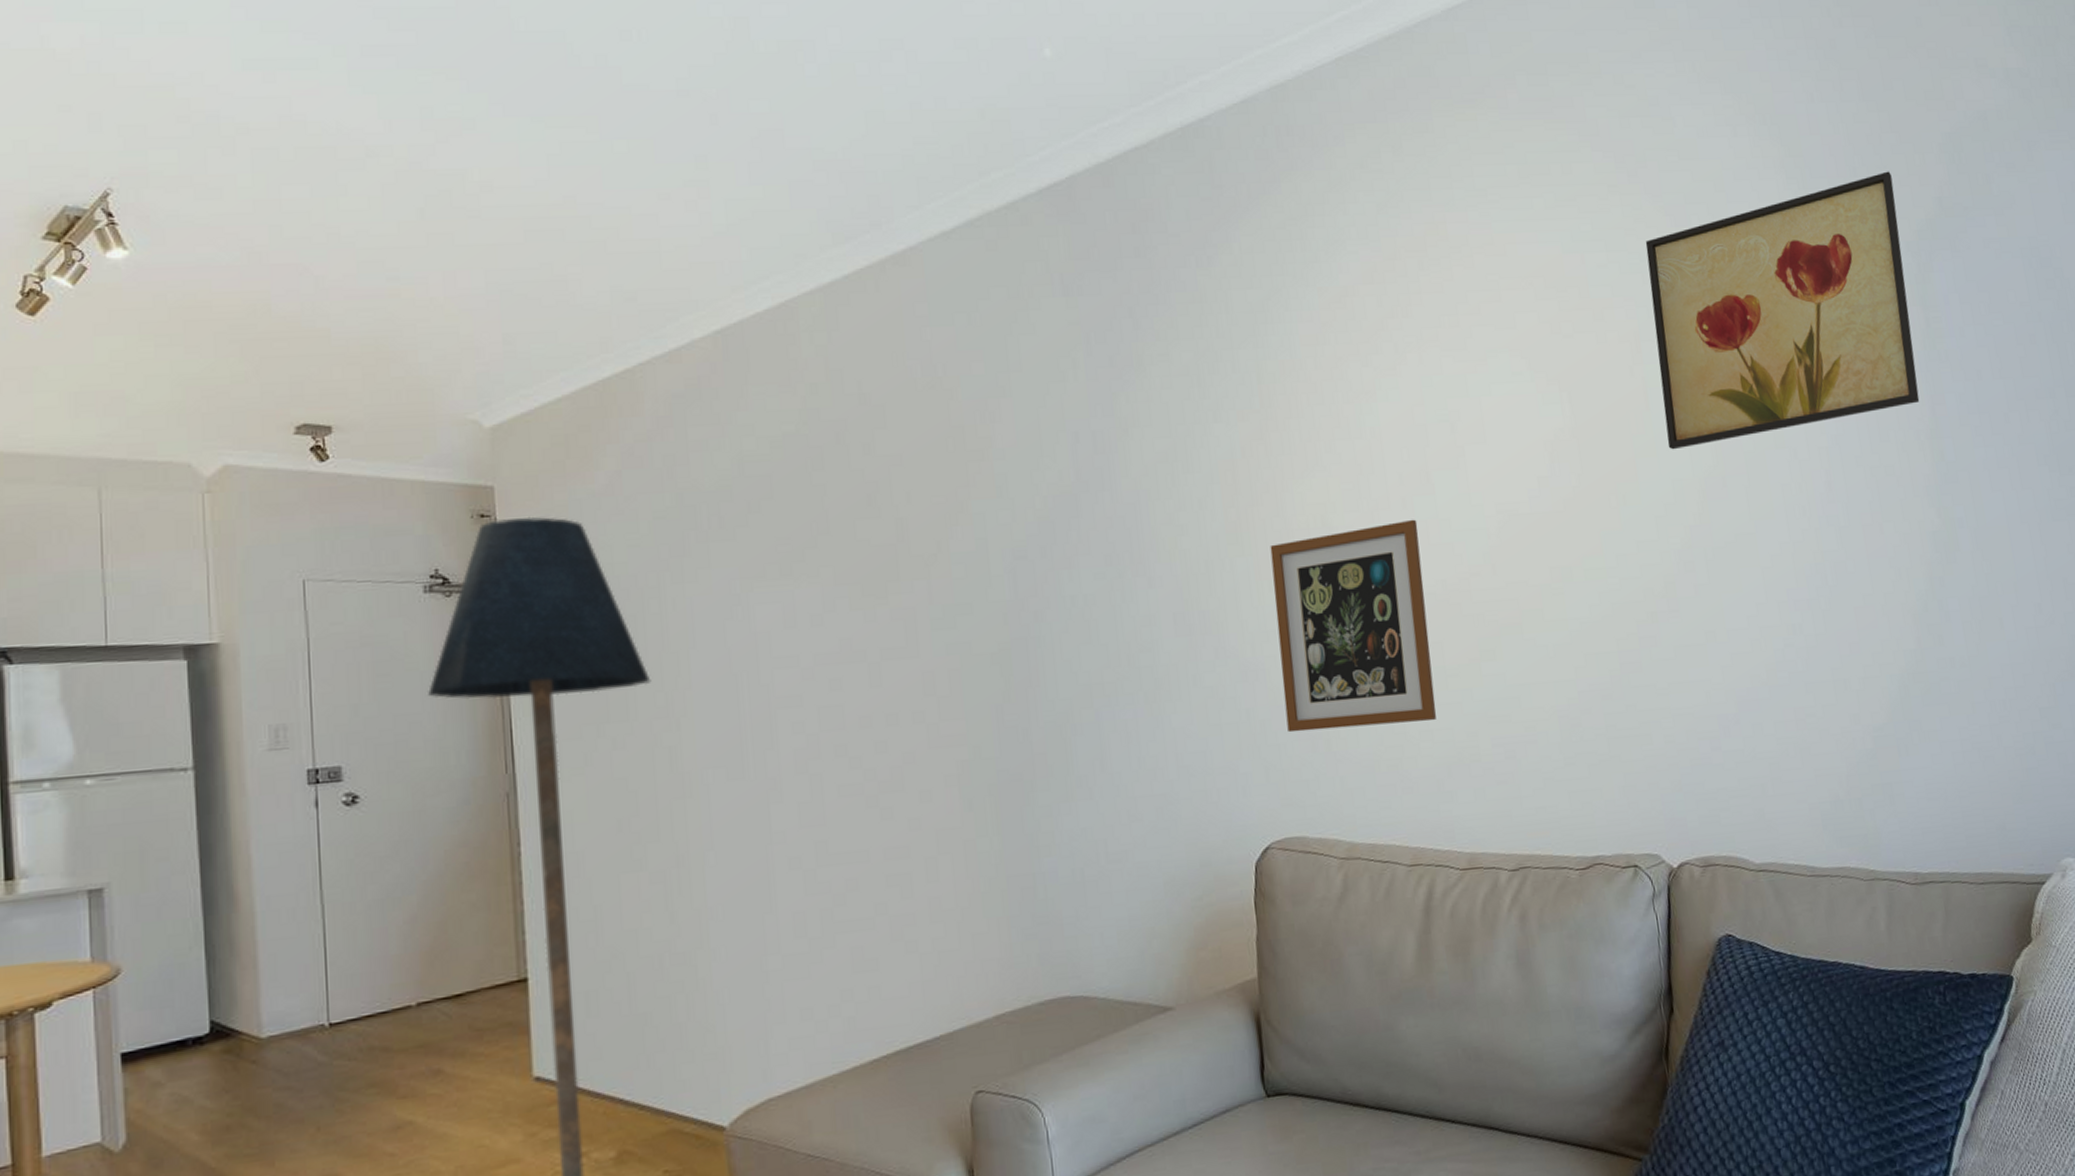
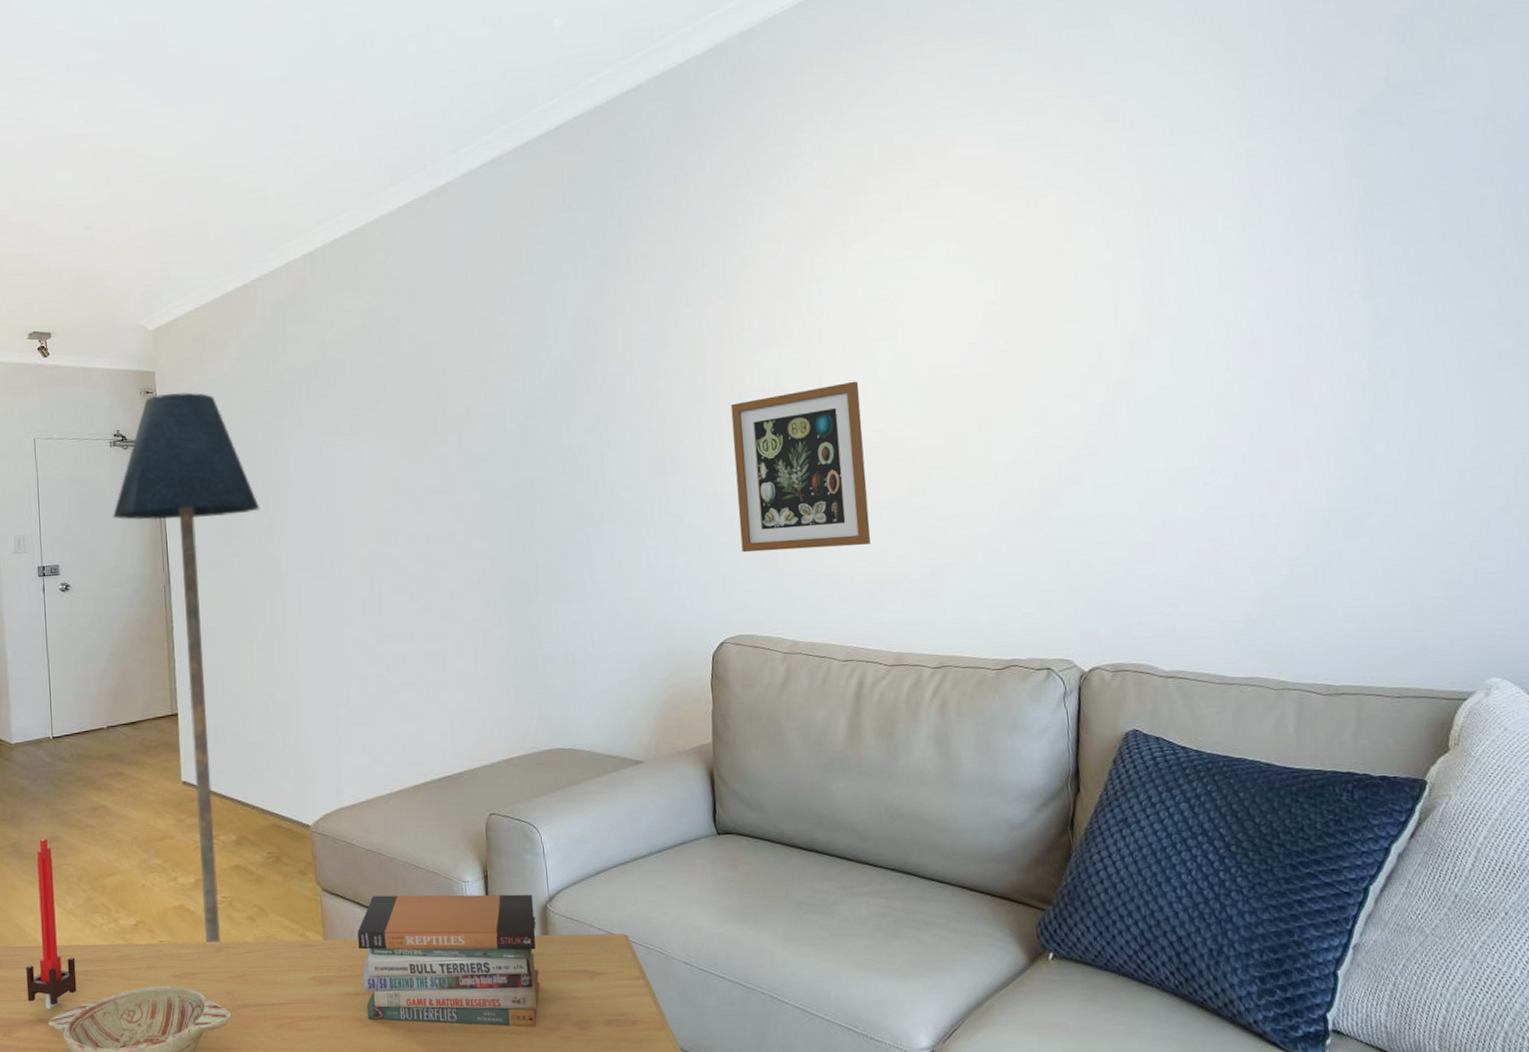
wall art: present [1645,171,1920,450] -> none [1079,55,1355,317]

